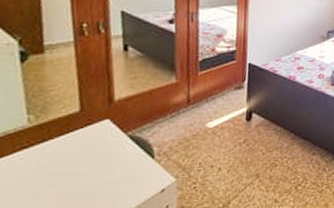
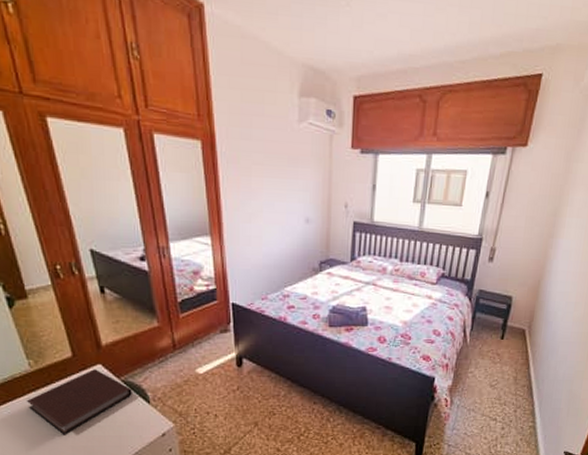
notebook: none [14,124,138,196] -> present [26,369,132,435]

